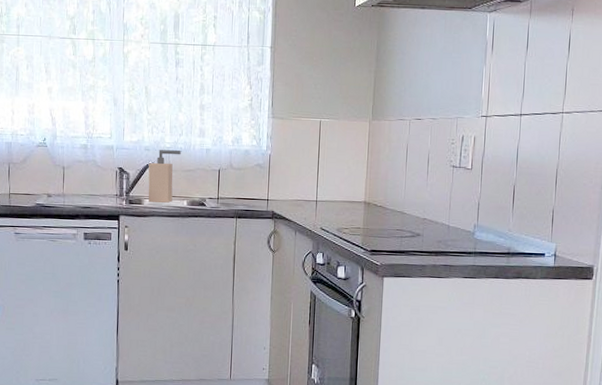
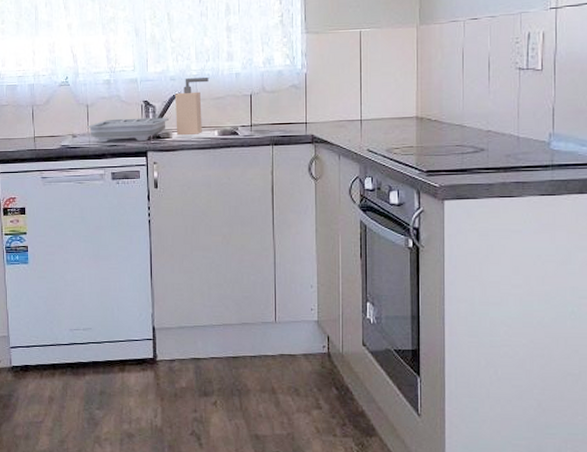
dish rack: none [62,182,142,205] -> present [86,117,170,143]

